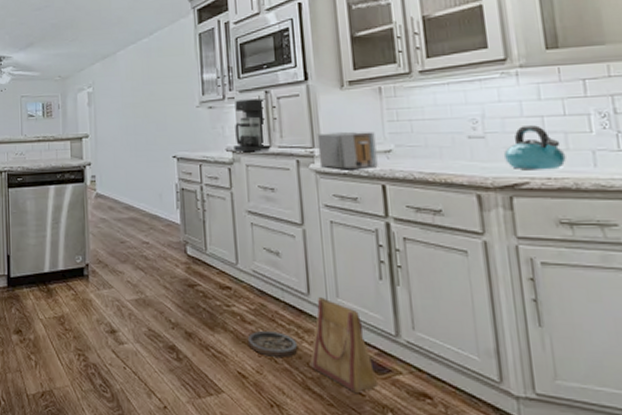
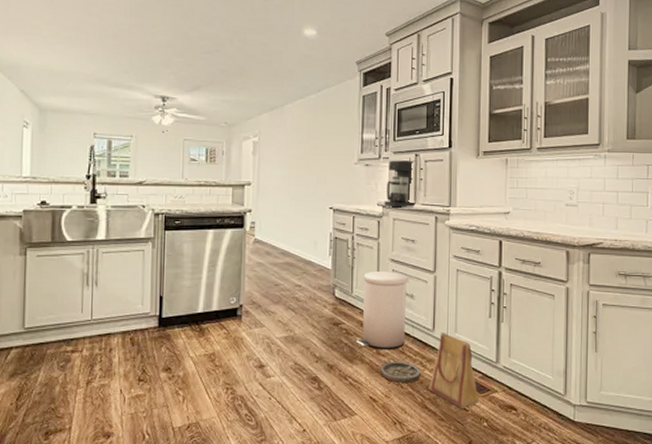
pedal bin: none [216,225,275,318] -> present [356,271,409,350]
toaster: present [317,131,378,170] -> none [453,194,499,227]
kettle: present [503,124,567,170] -> none [588,197,629,234]

